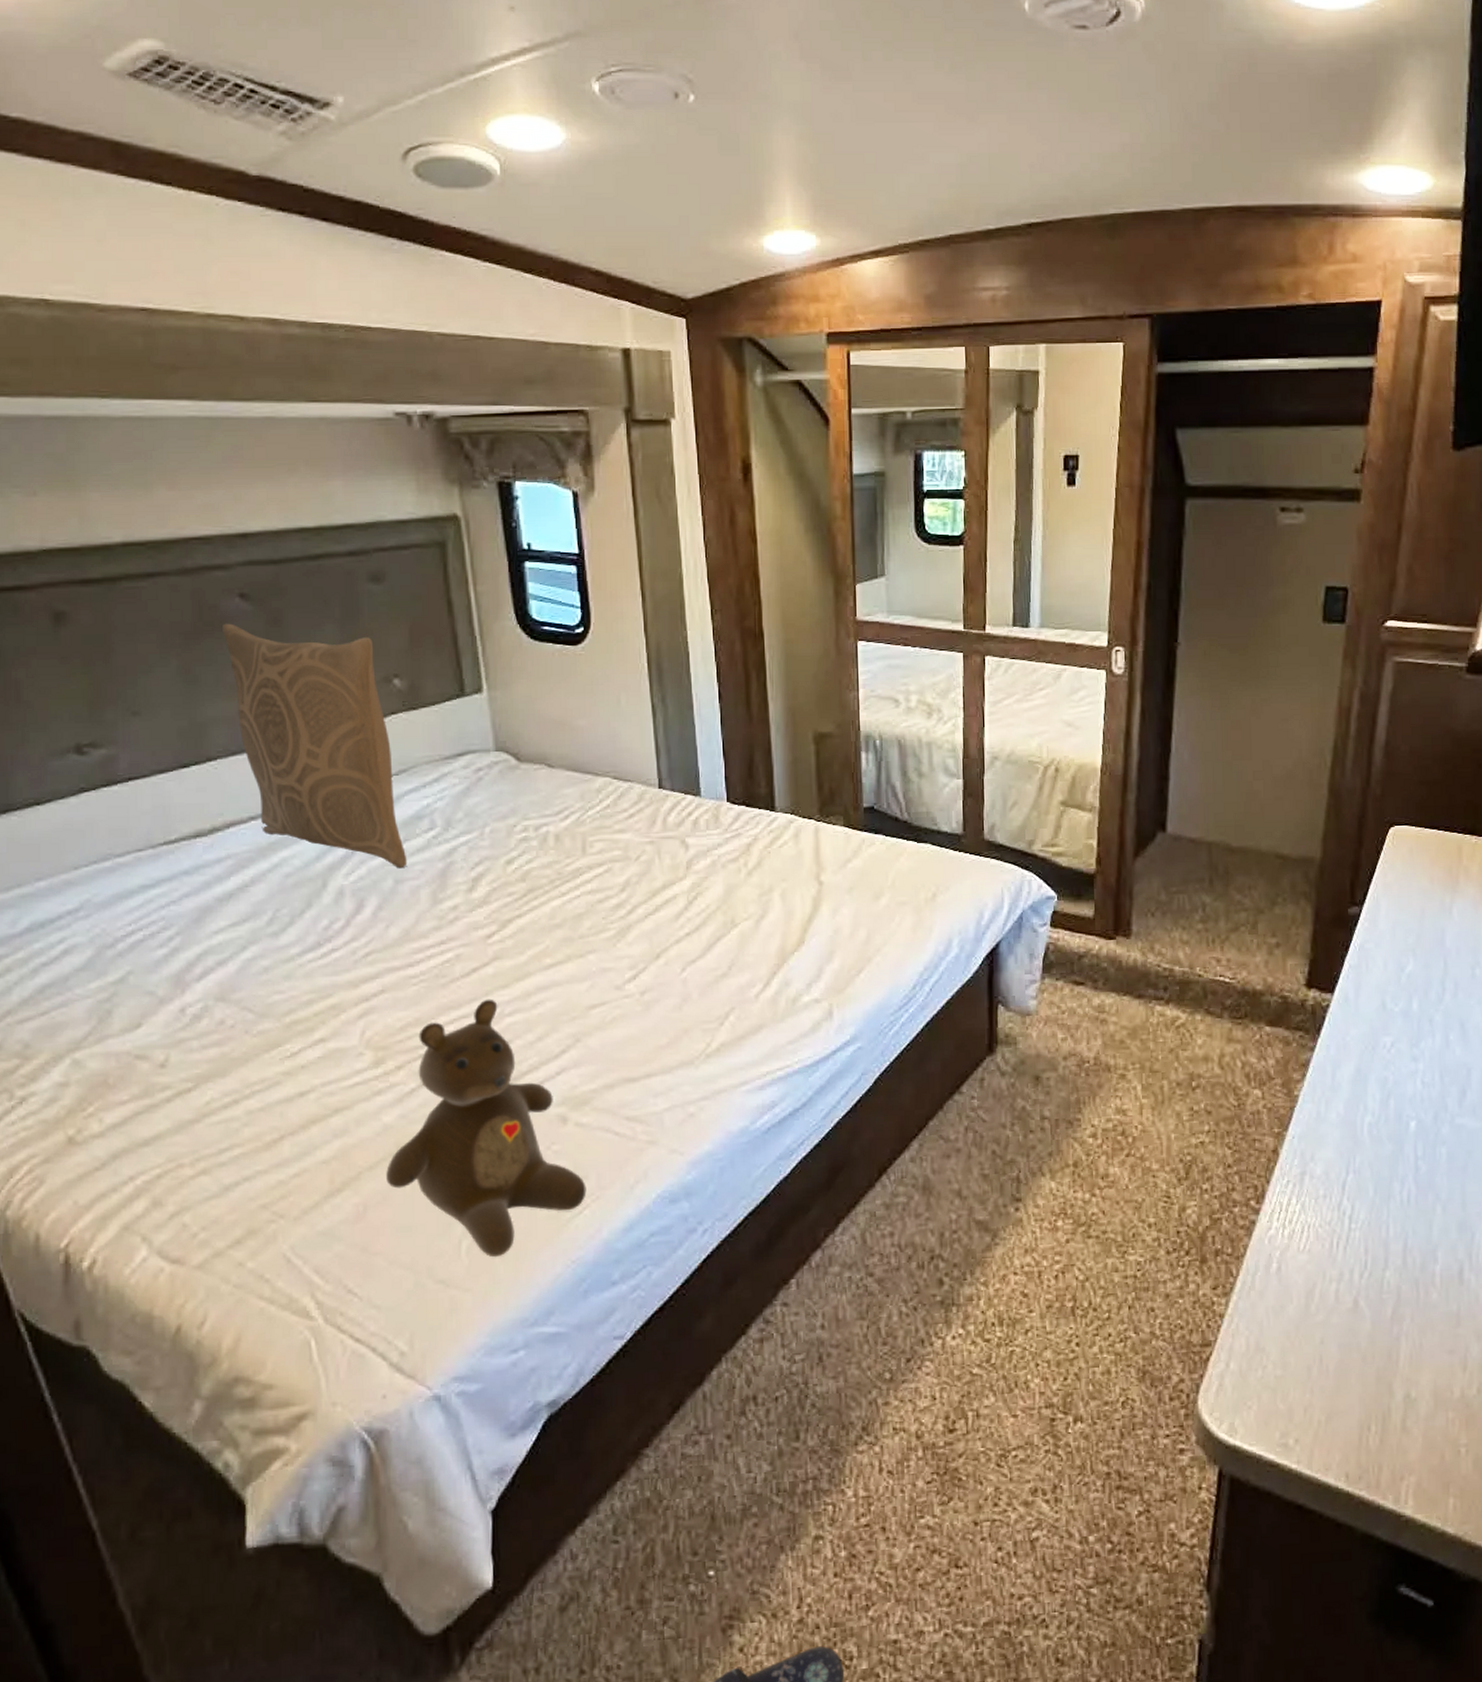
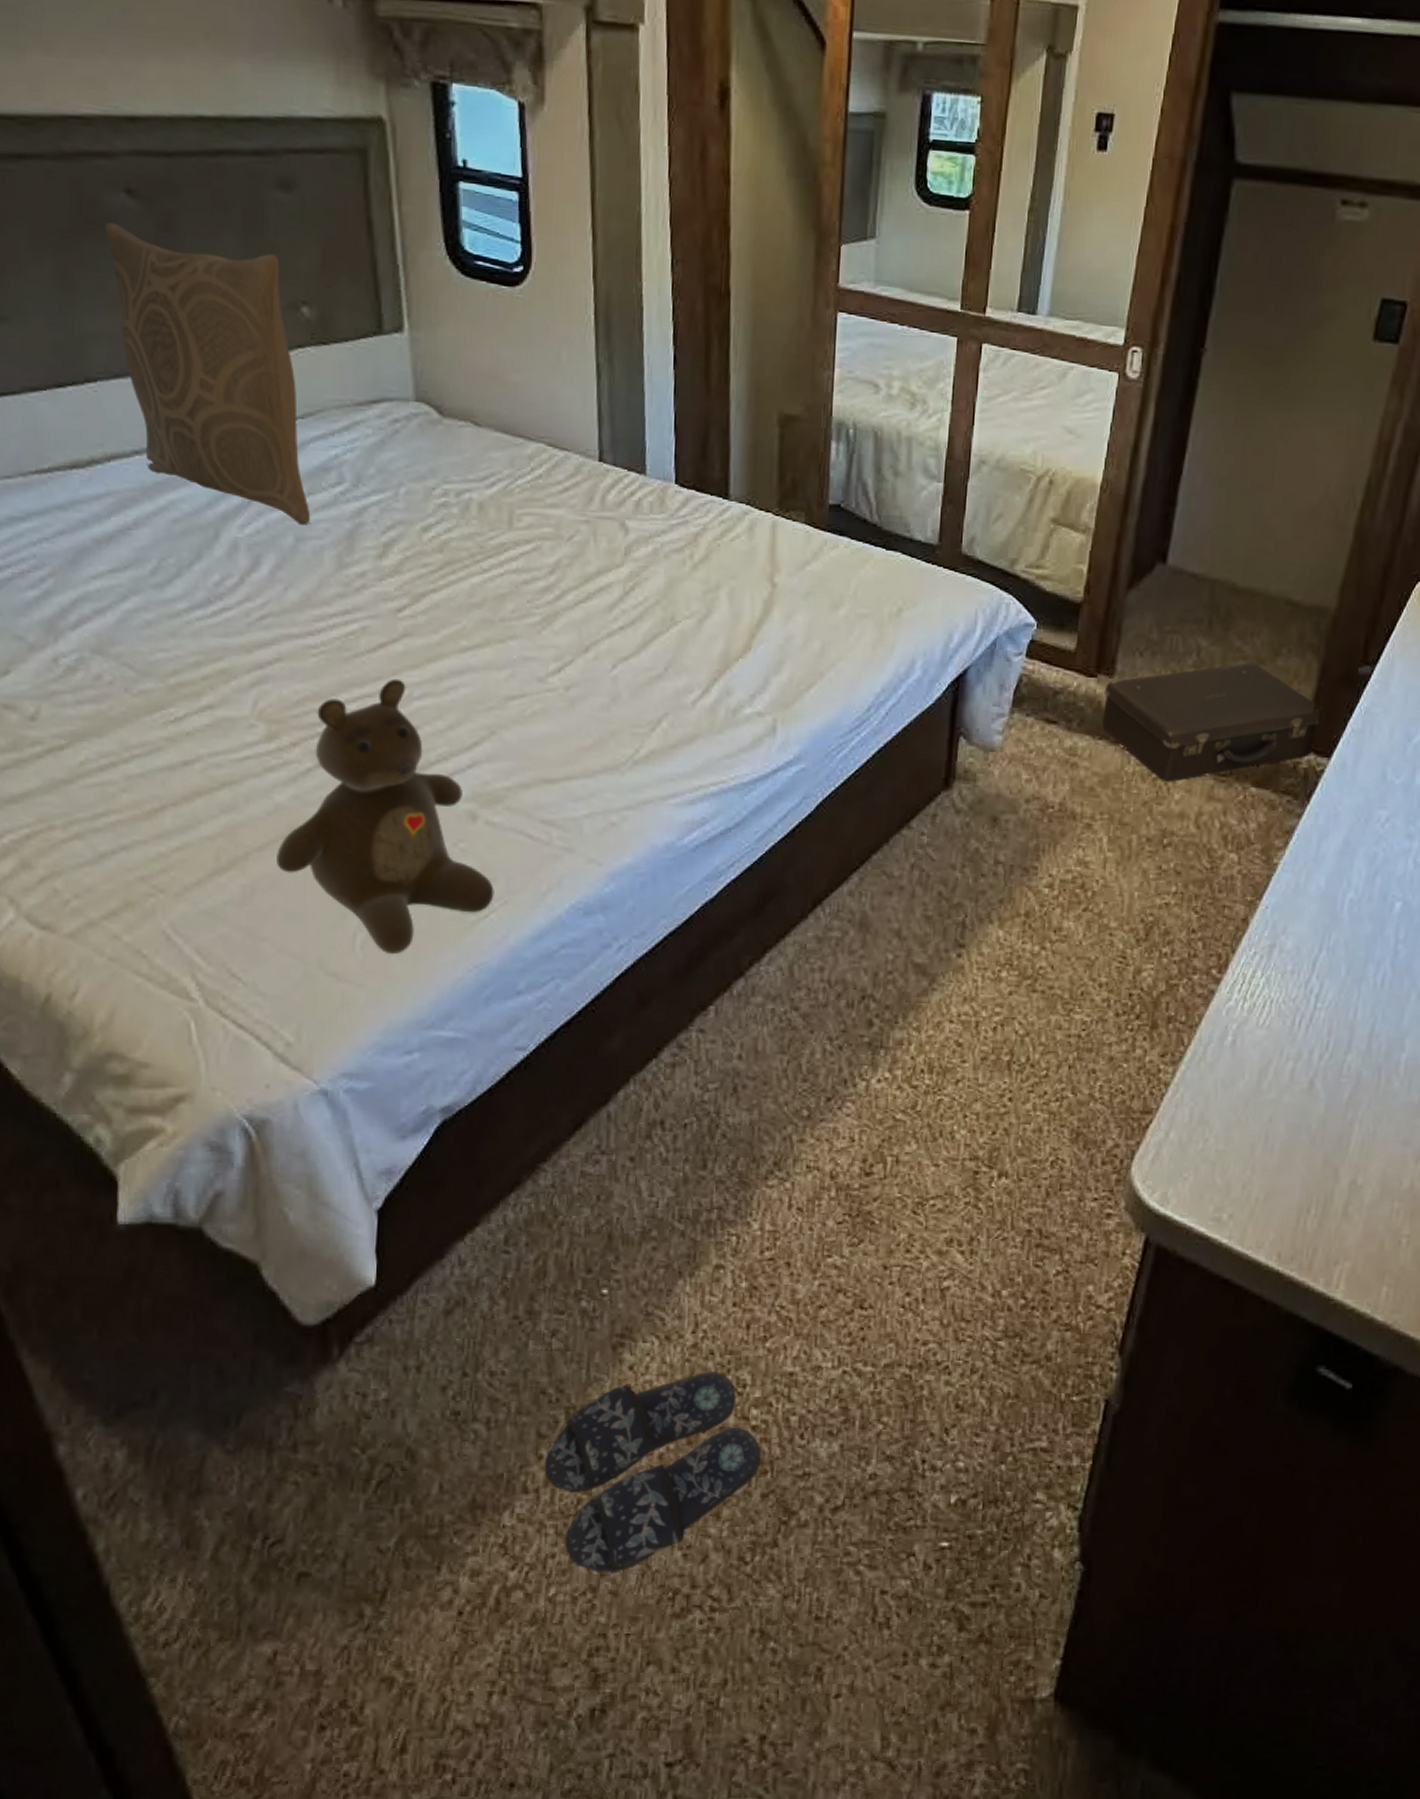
suitcase: none [1123,913,1321,1029] -> present [1102,662,1322,782]

